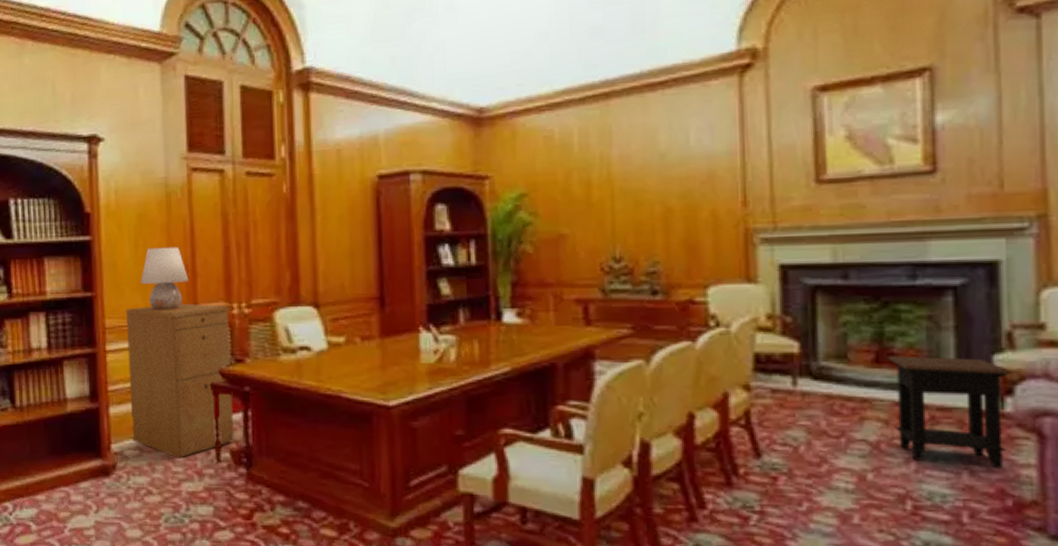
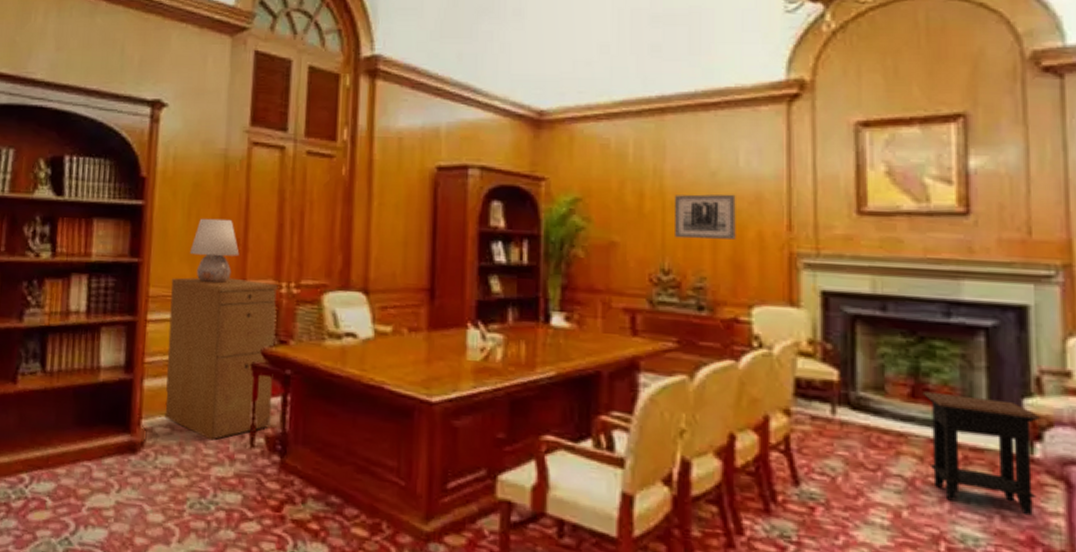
wall art: none [622,174,689,225] -> present [674,194,736,240]

